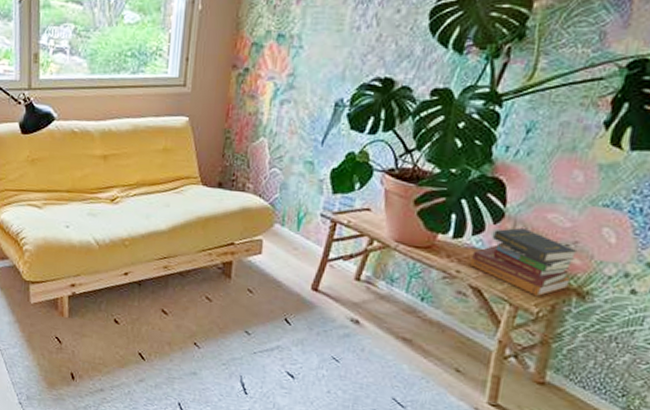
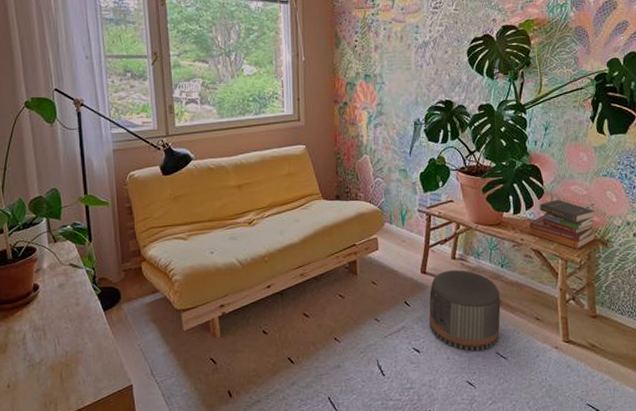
pouf: none [311,292,412,393] -> present [429,270,501,352]

